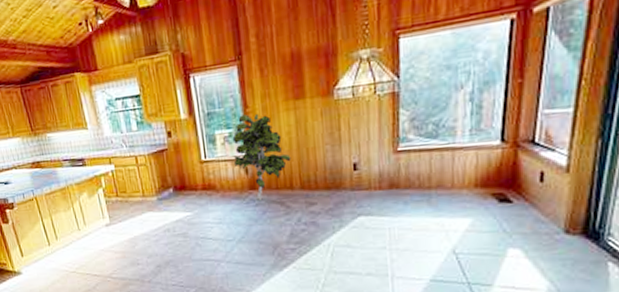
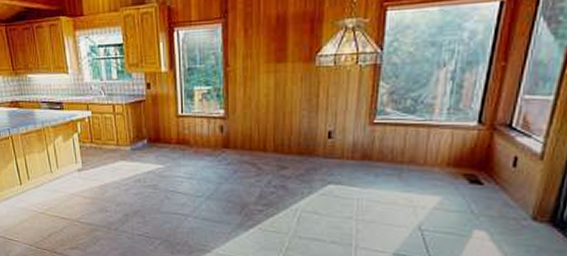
indoor plant: present [232,113,291,200] -> none [209,73,267,159]

